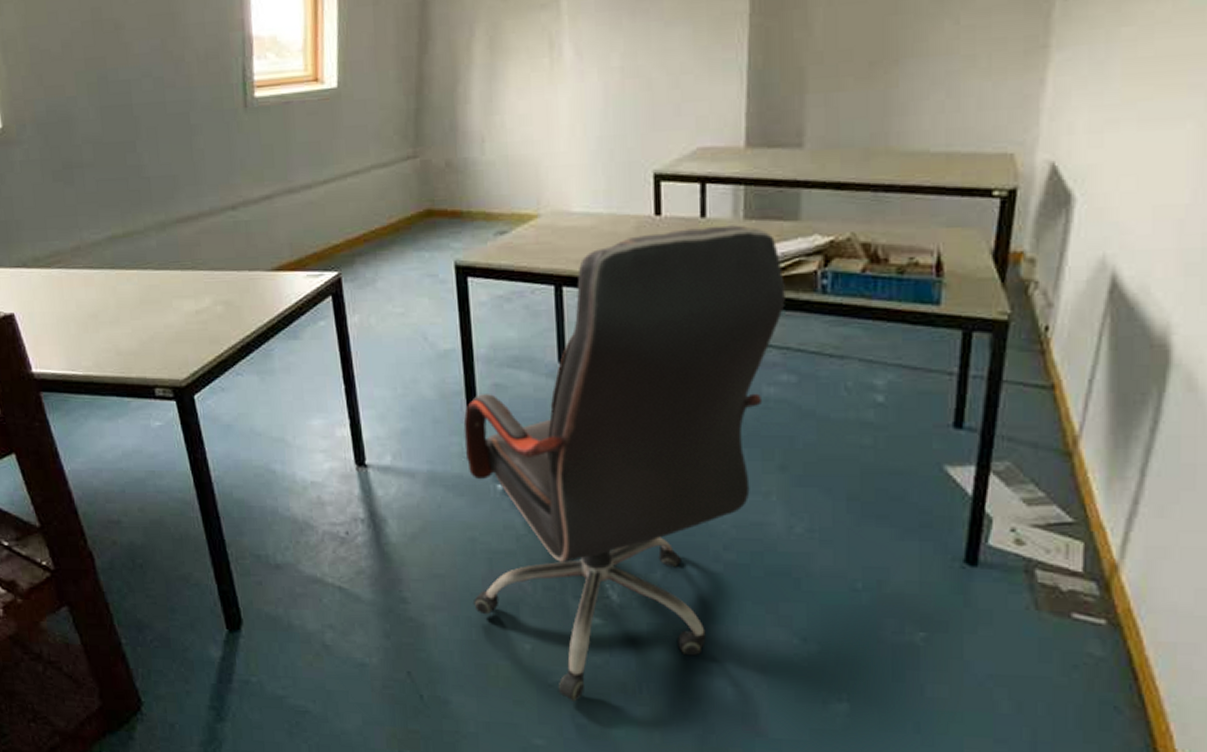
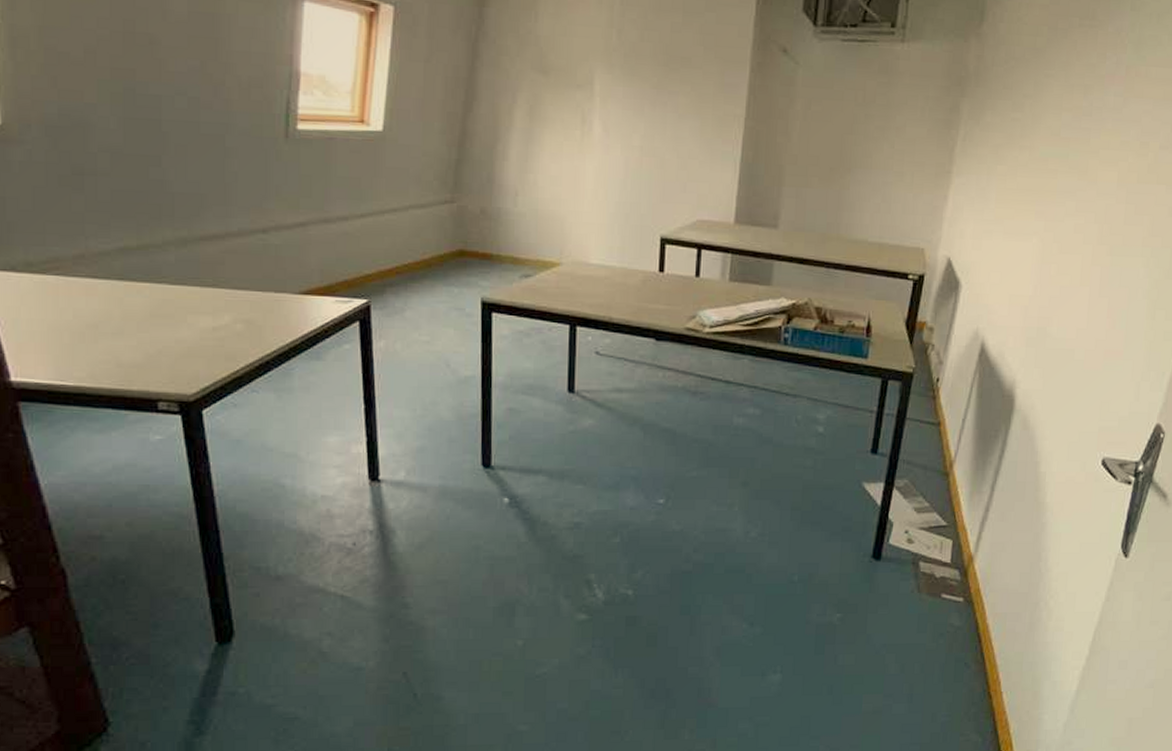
office chair: present [463,225,785,702] -> none [473,284,757,689]

